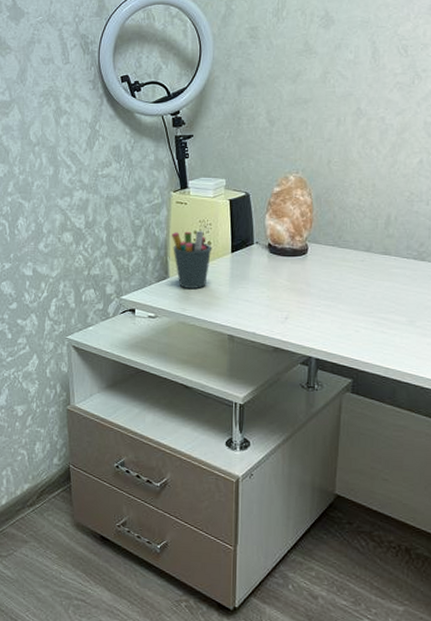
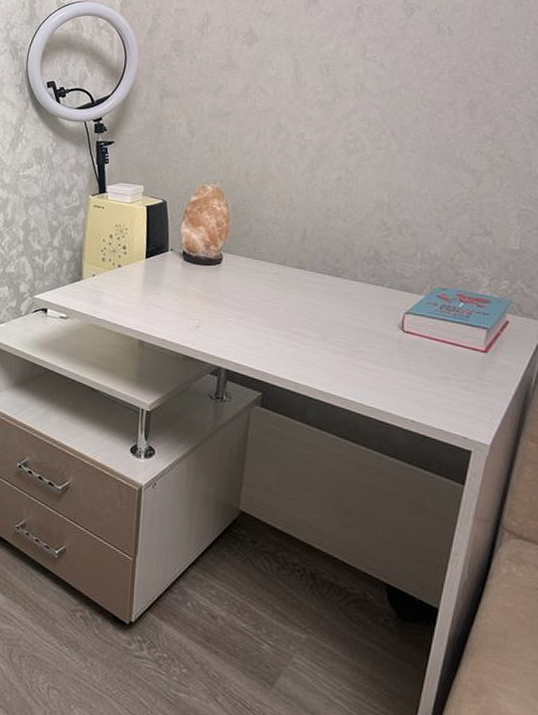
pen holder: present [172,230,211,289] -> none [88,234,126,292]

